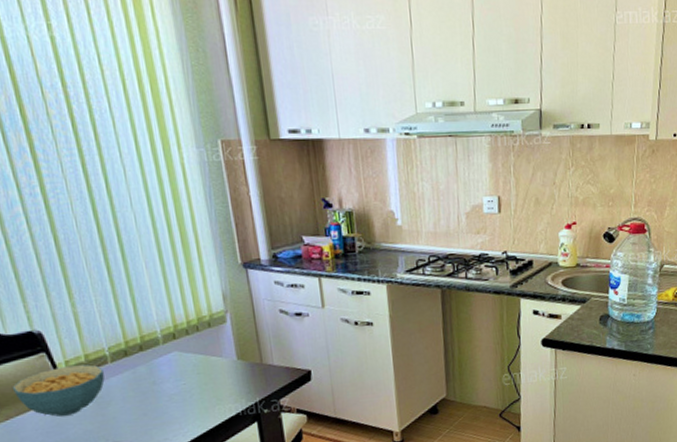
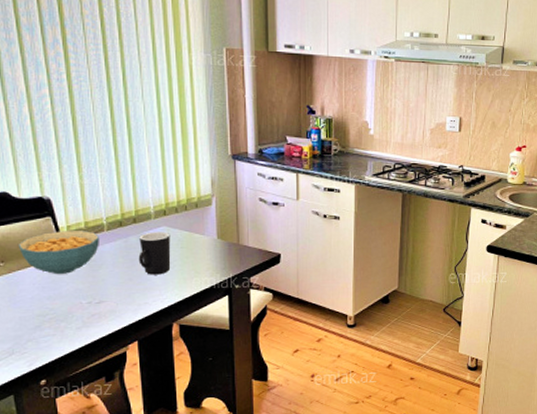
mug: none [148,357,189,408] -> present [138,232,171,275]

